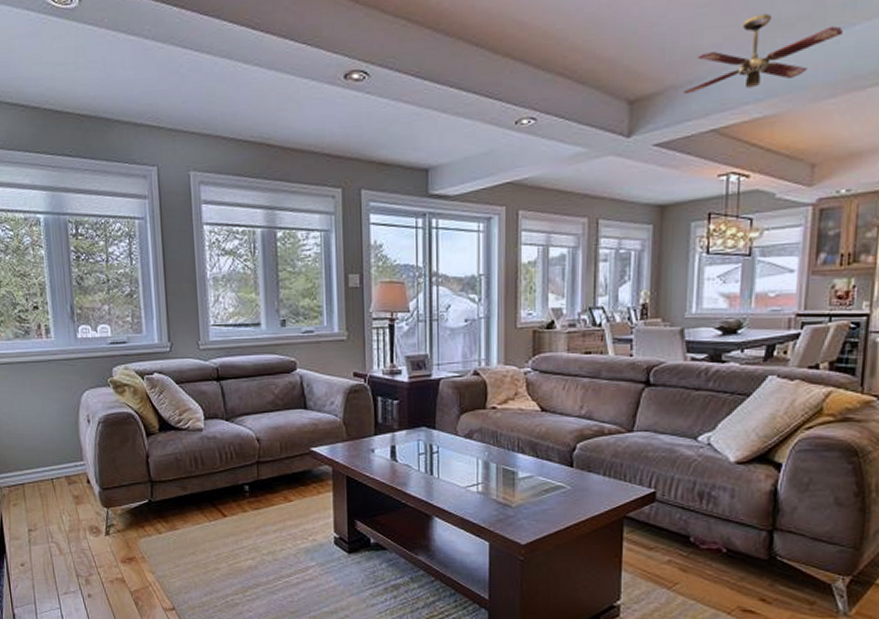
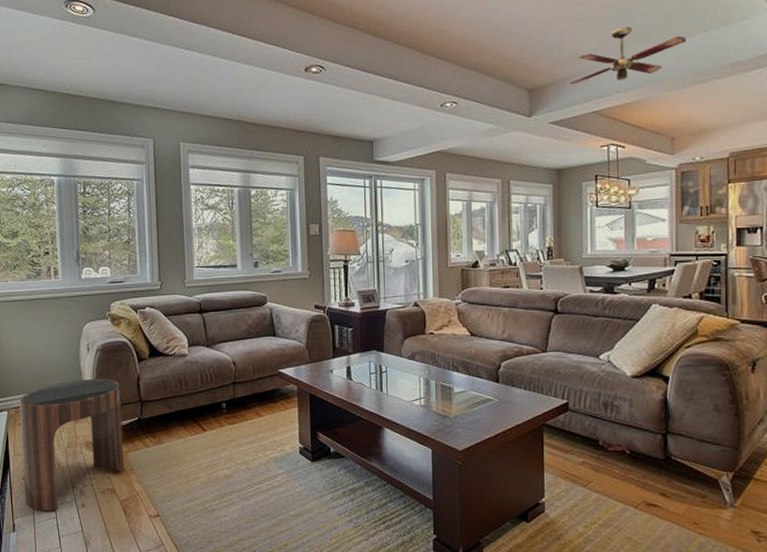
side table: none [13,454,135,602] -> present [20,378,125,512]

